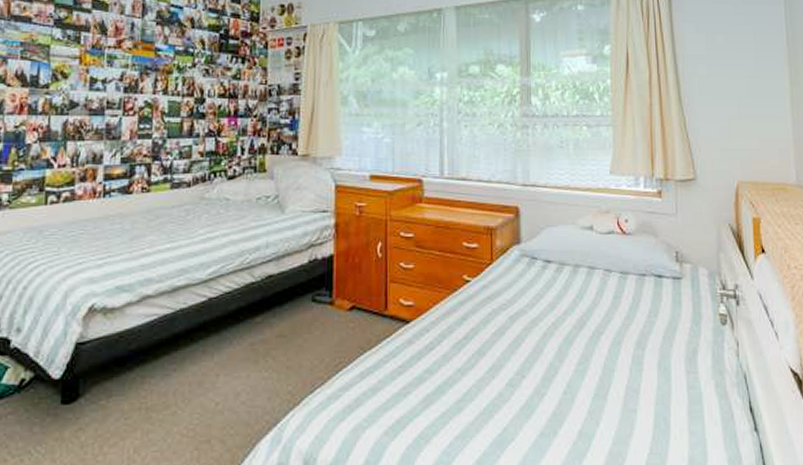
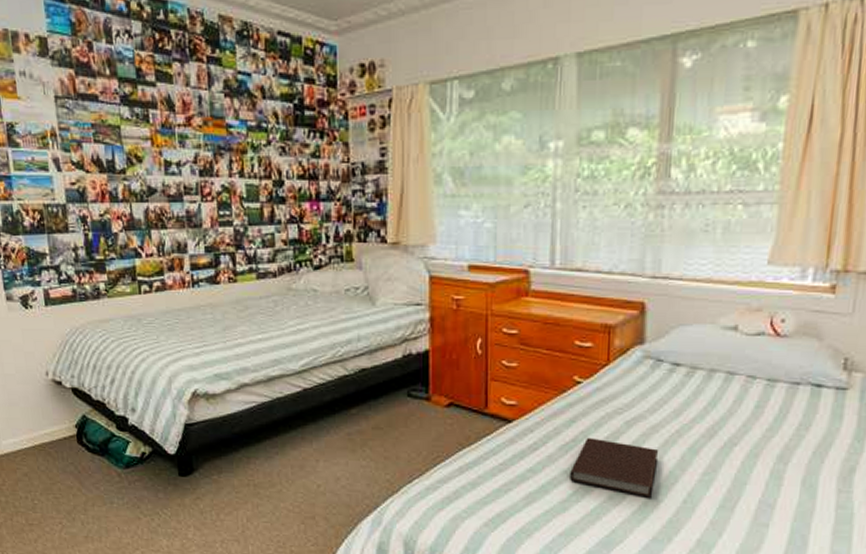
notebook: none [464,334,540,392] -> present [570,437,659,498]

